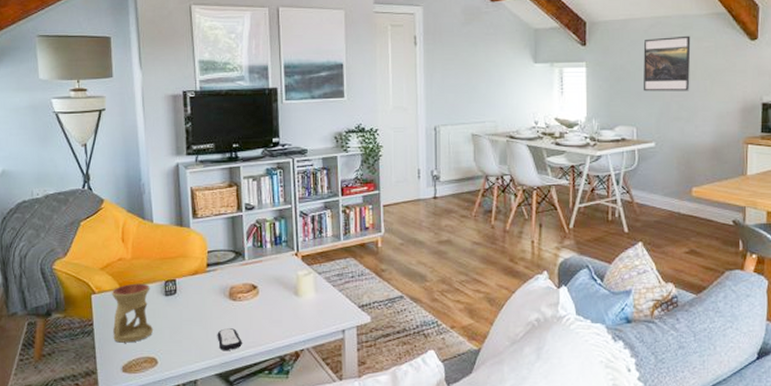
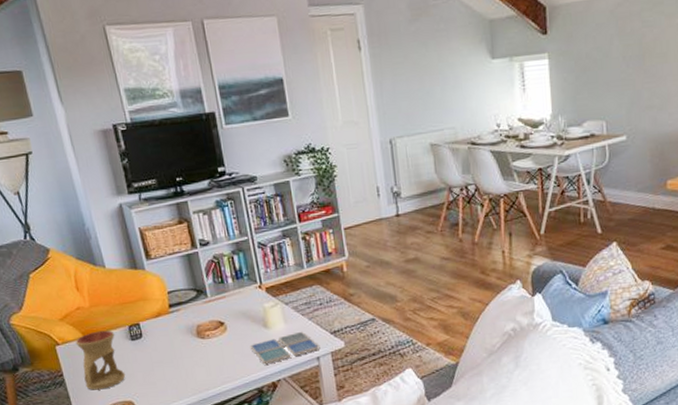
remote control: present [217,328,242,351] -> none [190,366,218,389]
drink coaster: none [278,302,347,333] -> present [250,331,320,365]
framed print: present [643,35,691,92] -> none [610,12,662,81]

